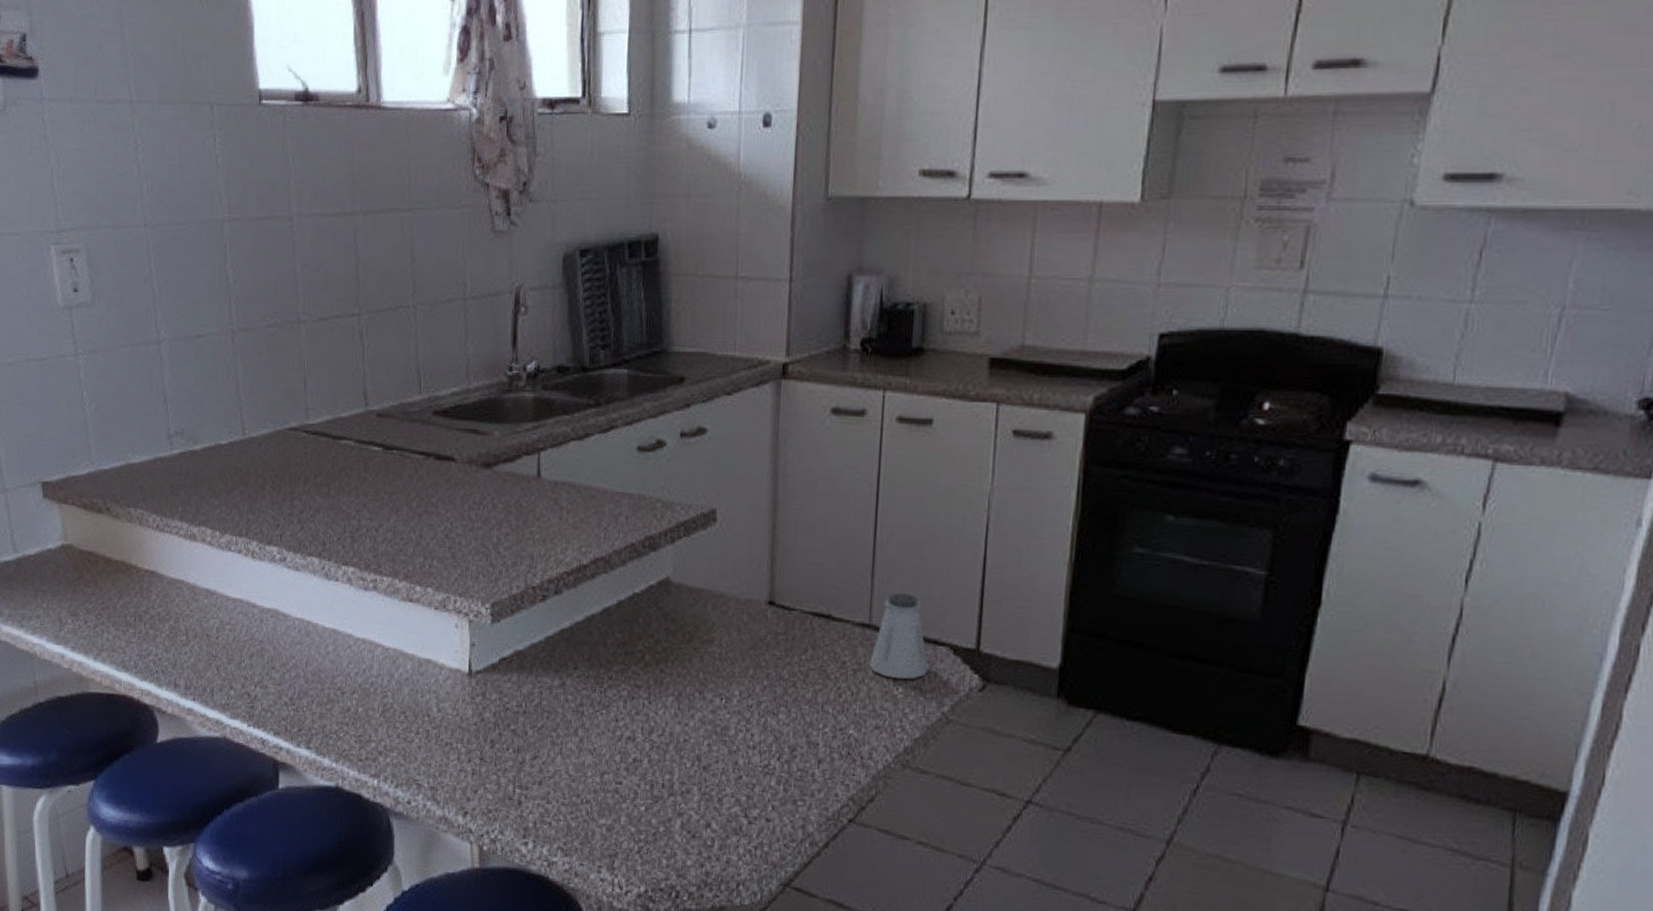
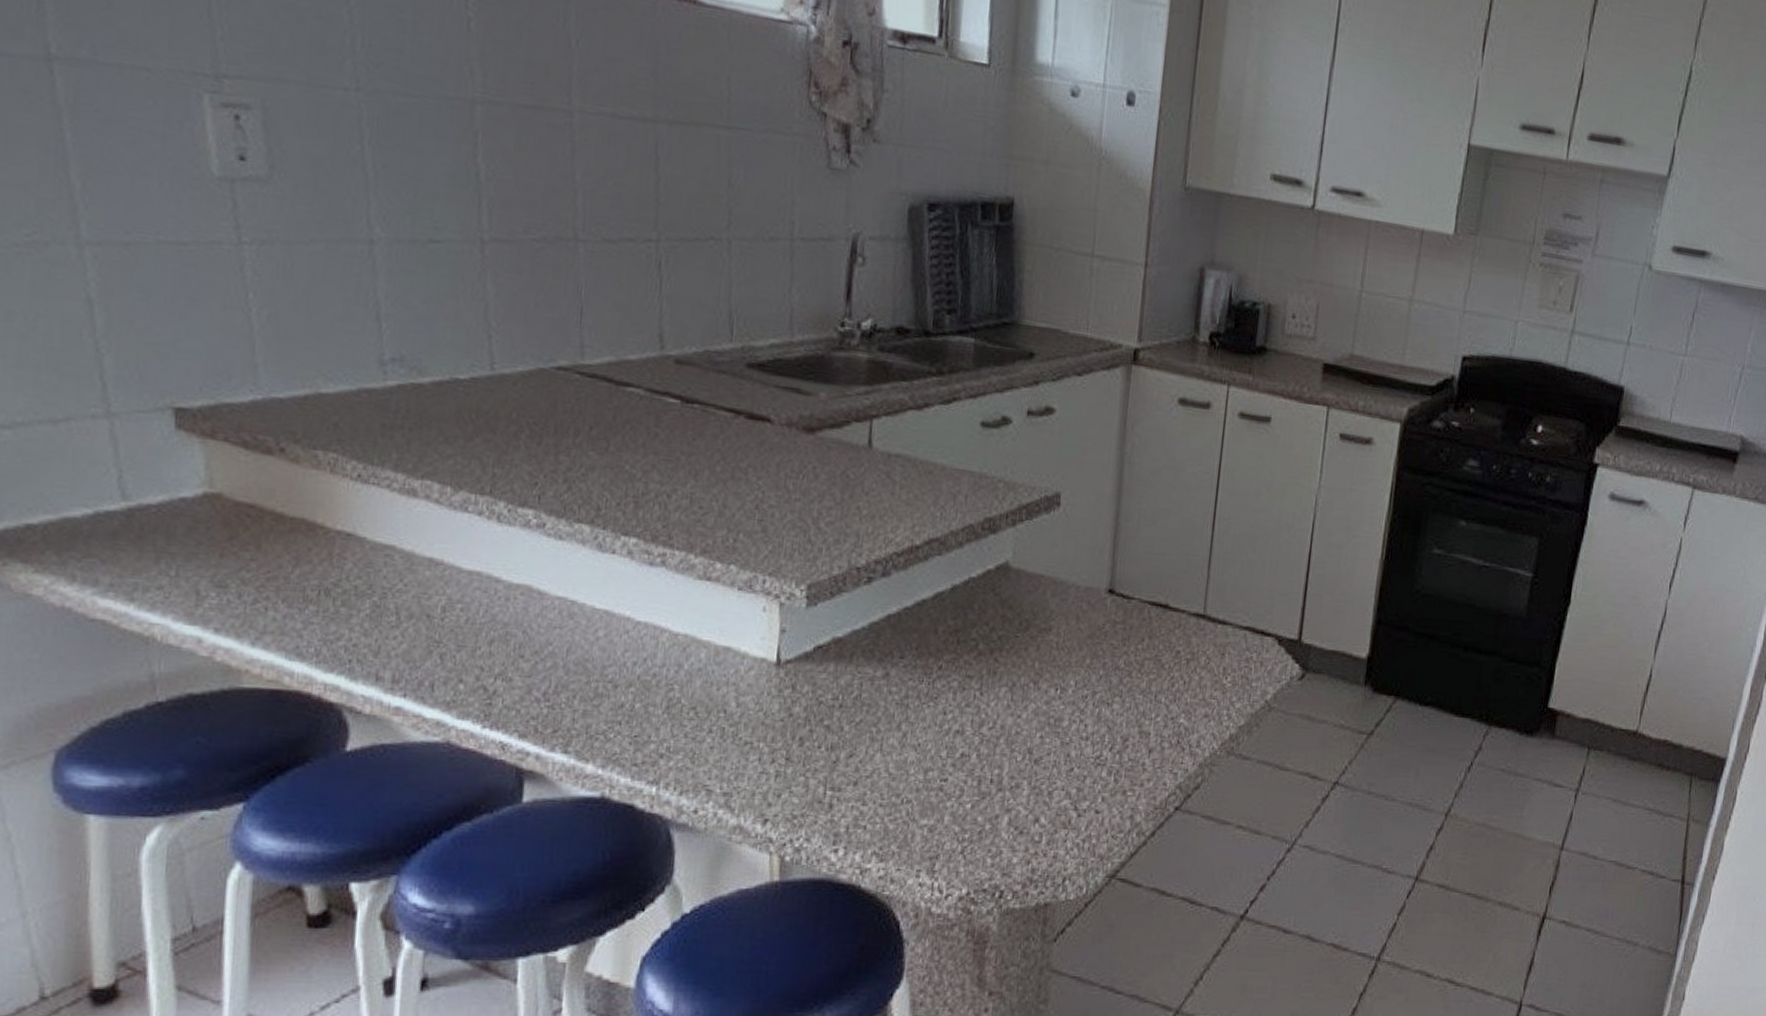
saltshaker: present [869,593,928,680] -> none [1202,584,1255,669]

